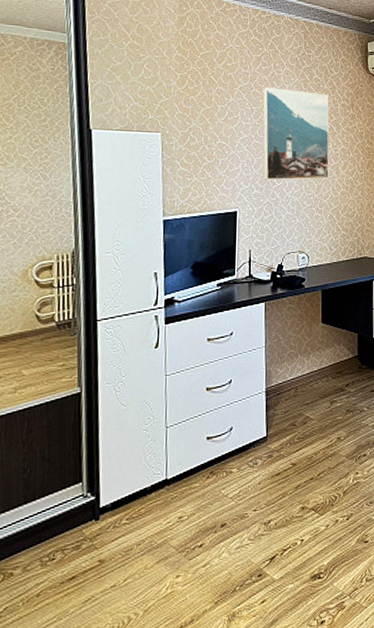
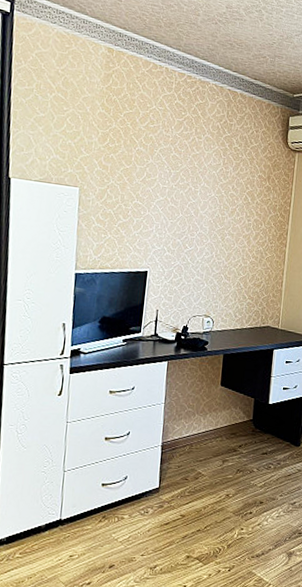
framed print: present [262,87,329,180] -> none [176,151,247,247]

